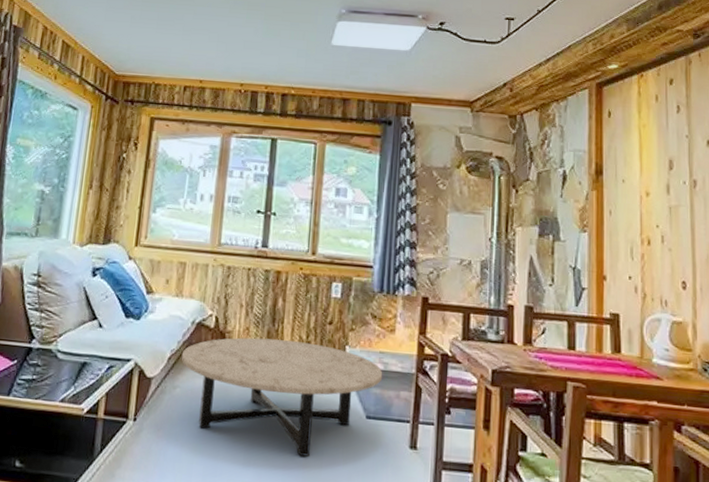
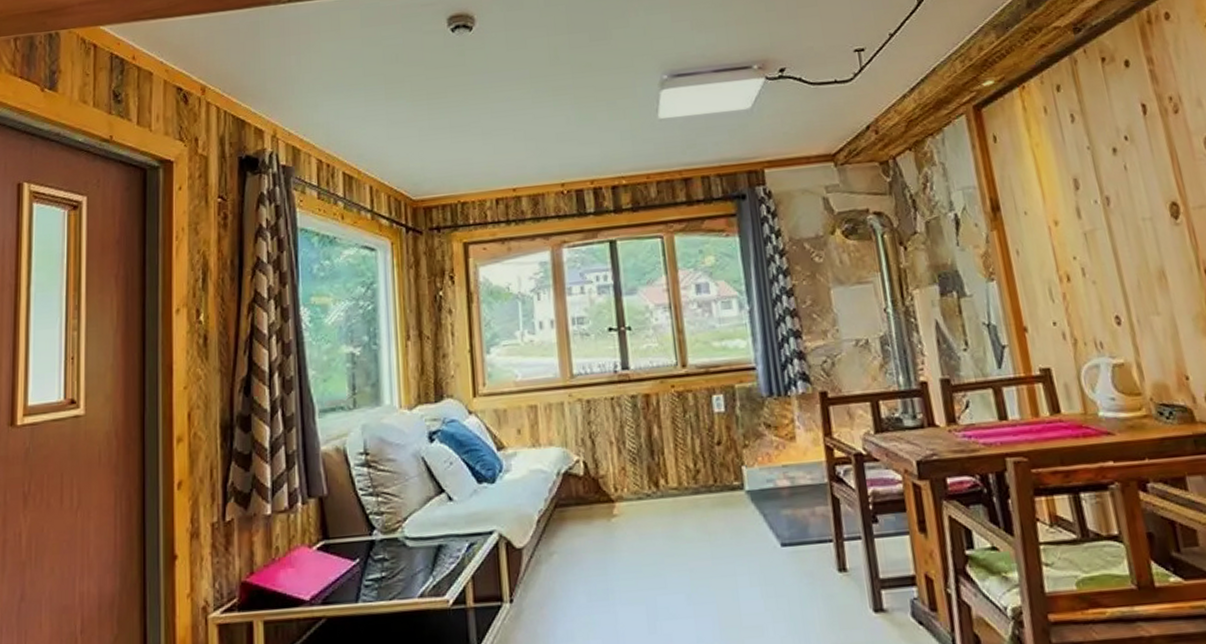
coffee table: present [181,337,383,457] -> none [551,471,792,606]

